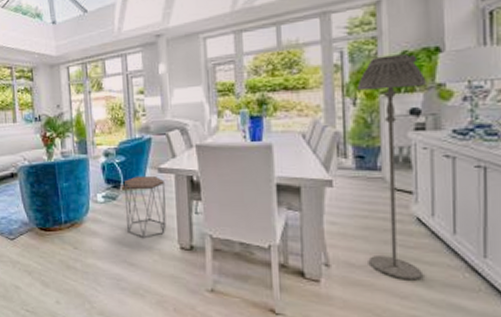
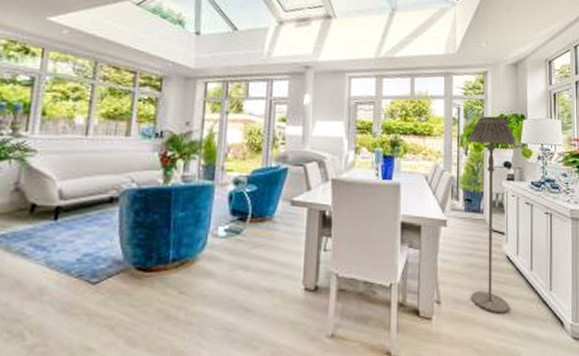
side table: present [123,175,167,237] -> none [248,208,297,278]

